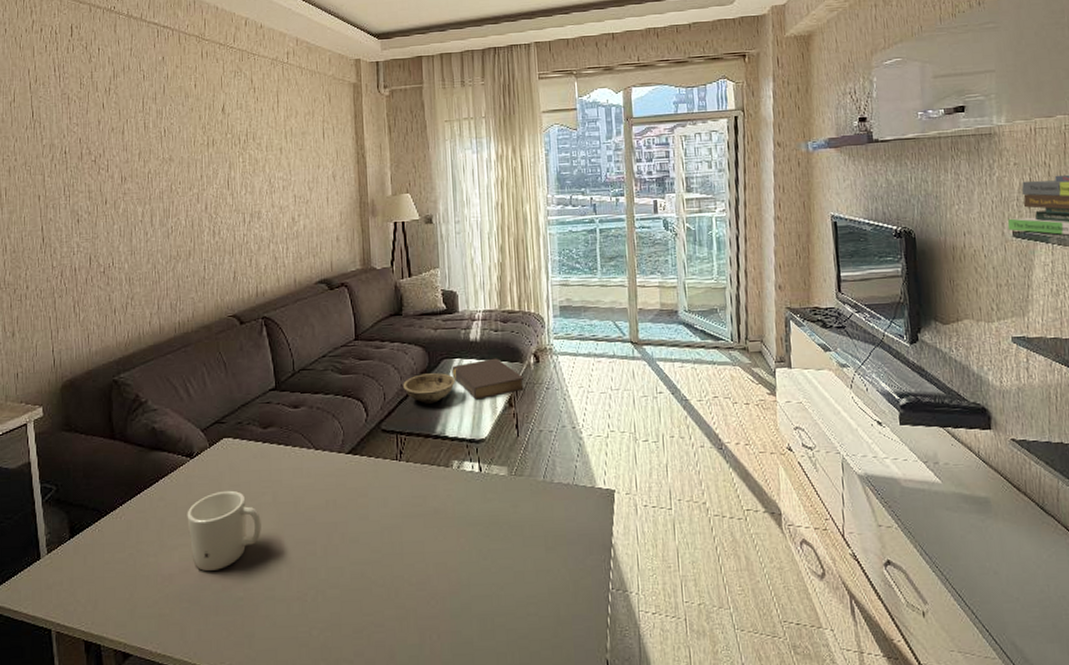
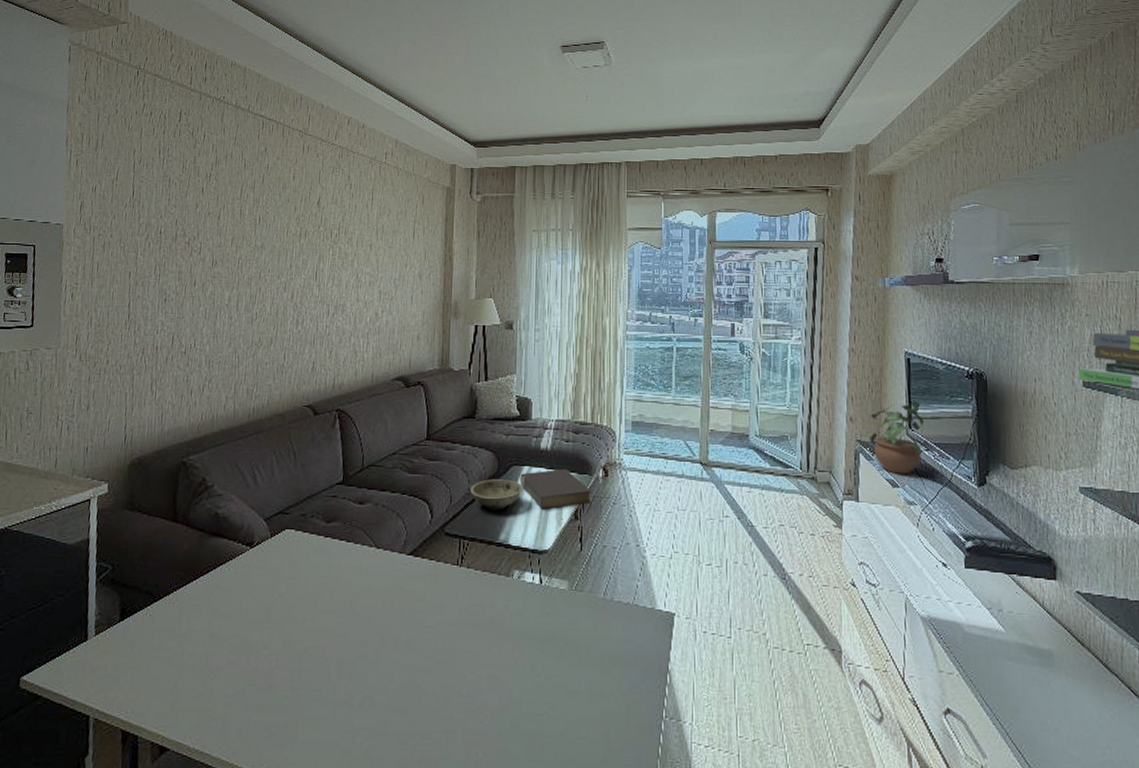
mug: present [187,490,261,572] -> none [240,583,315,667]
potted plant: none [799,264,855,338] -> present [870,401,926,474]

